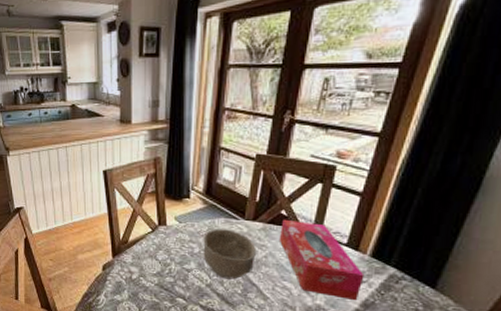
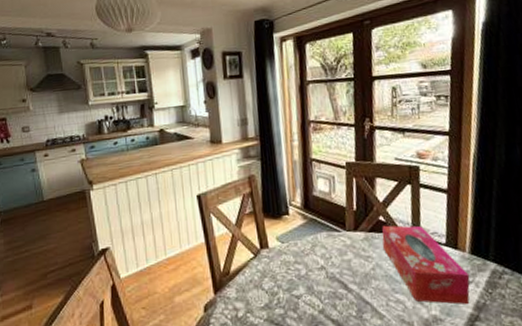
bowl: present [203,229,257,280] -> none [308,243,365,301]

